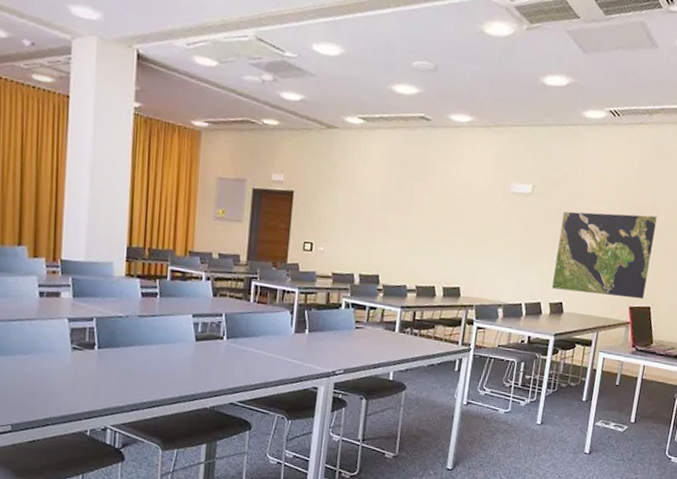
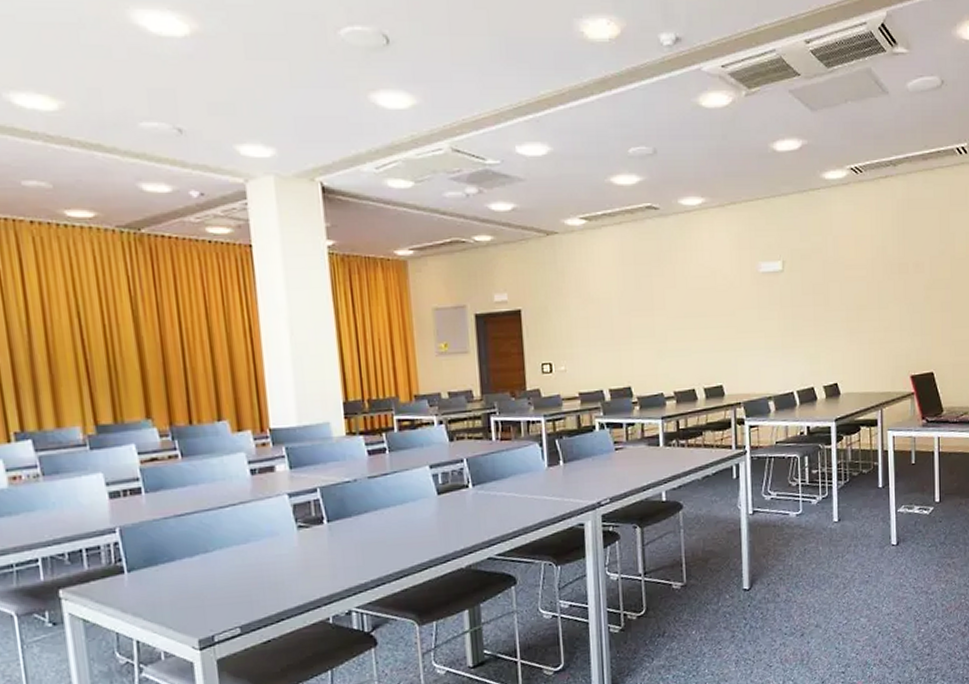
world map: present [552,211,657,300] -> none [821,273,924,370]

